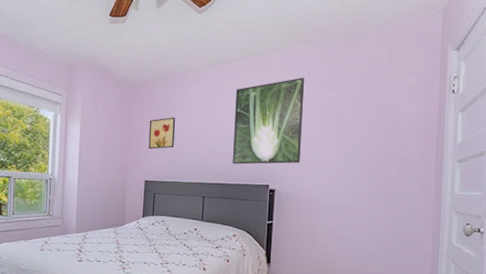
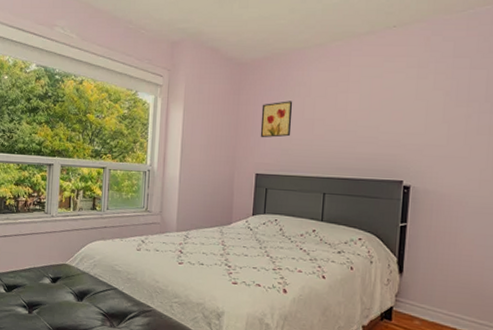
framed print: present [232,77,305,165] -> none [358,53,450,156]

